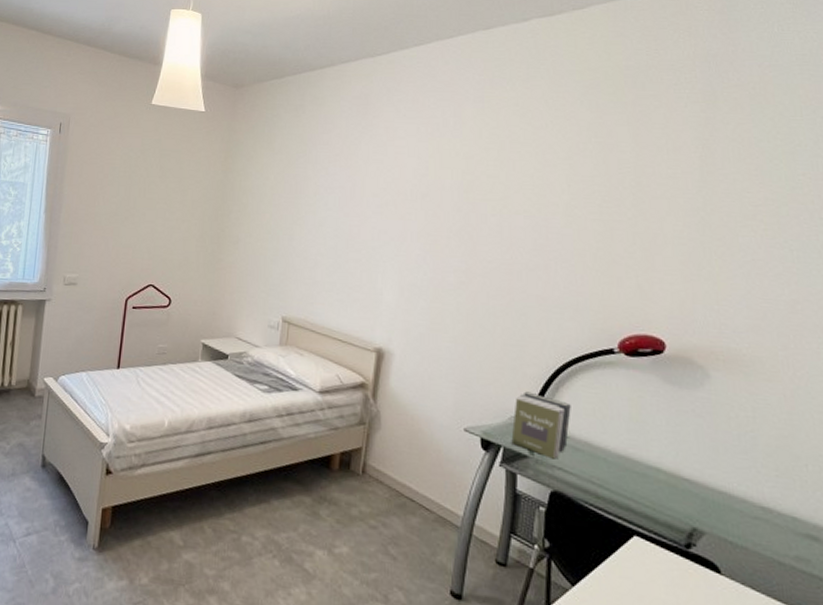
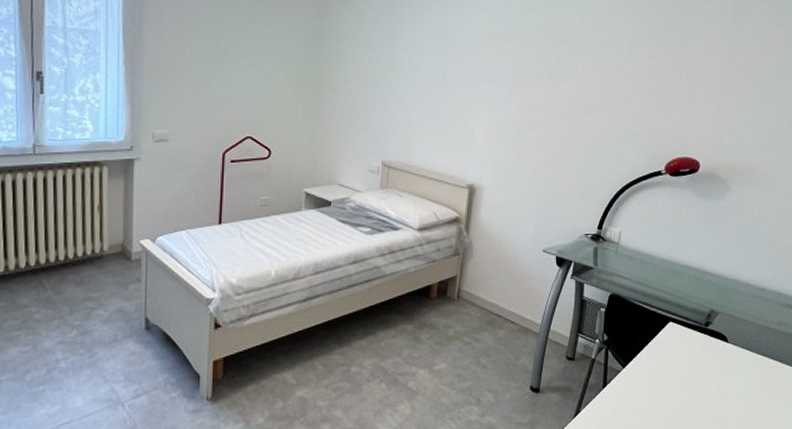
books: present [511,391,571,459] -> none [580,213,627,268]

